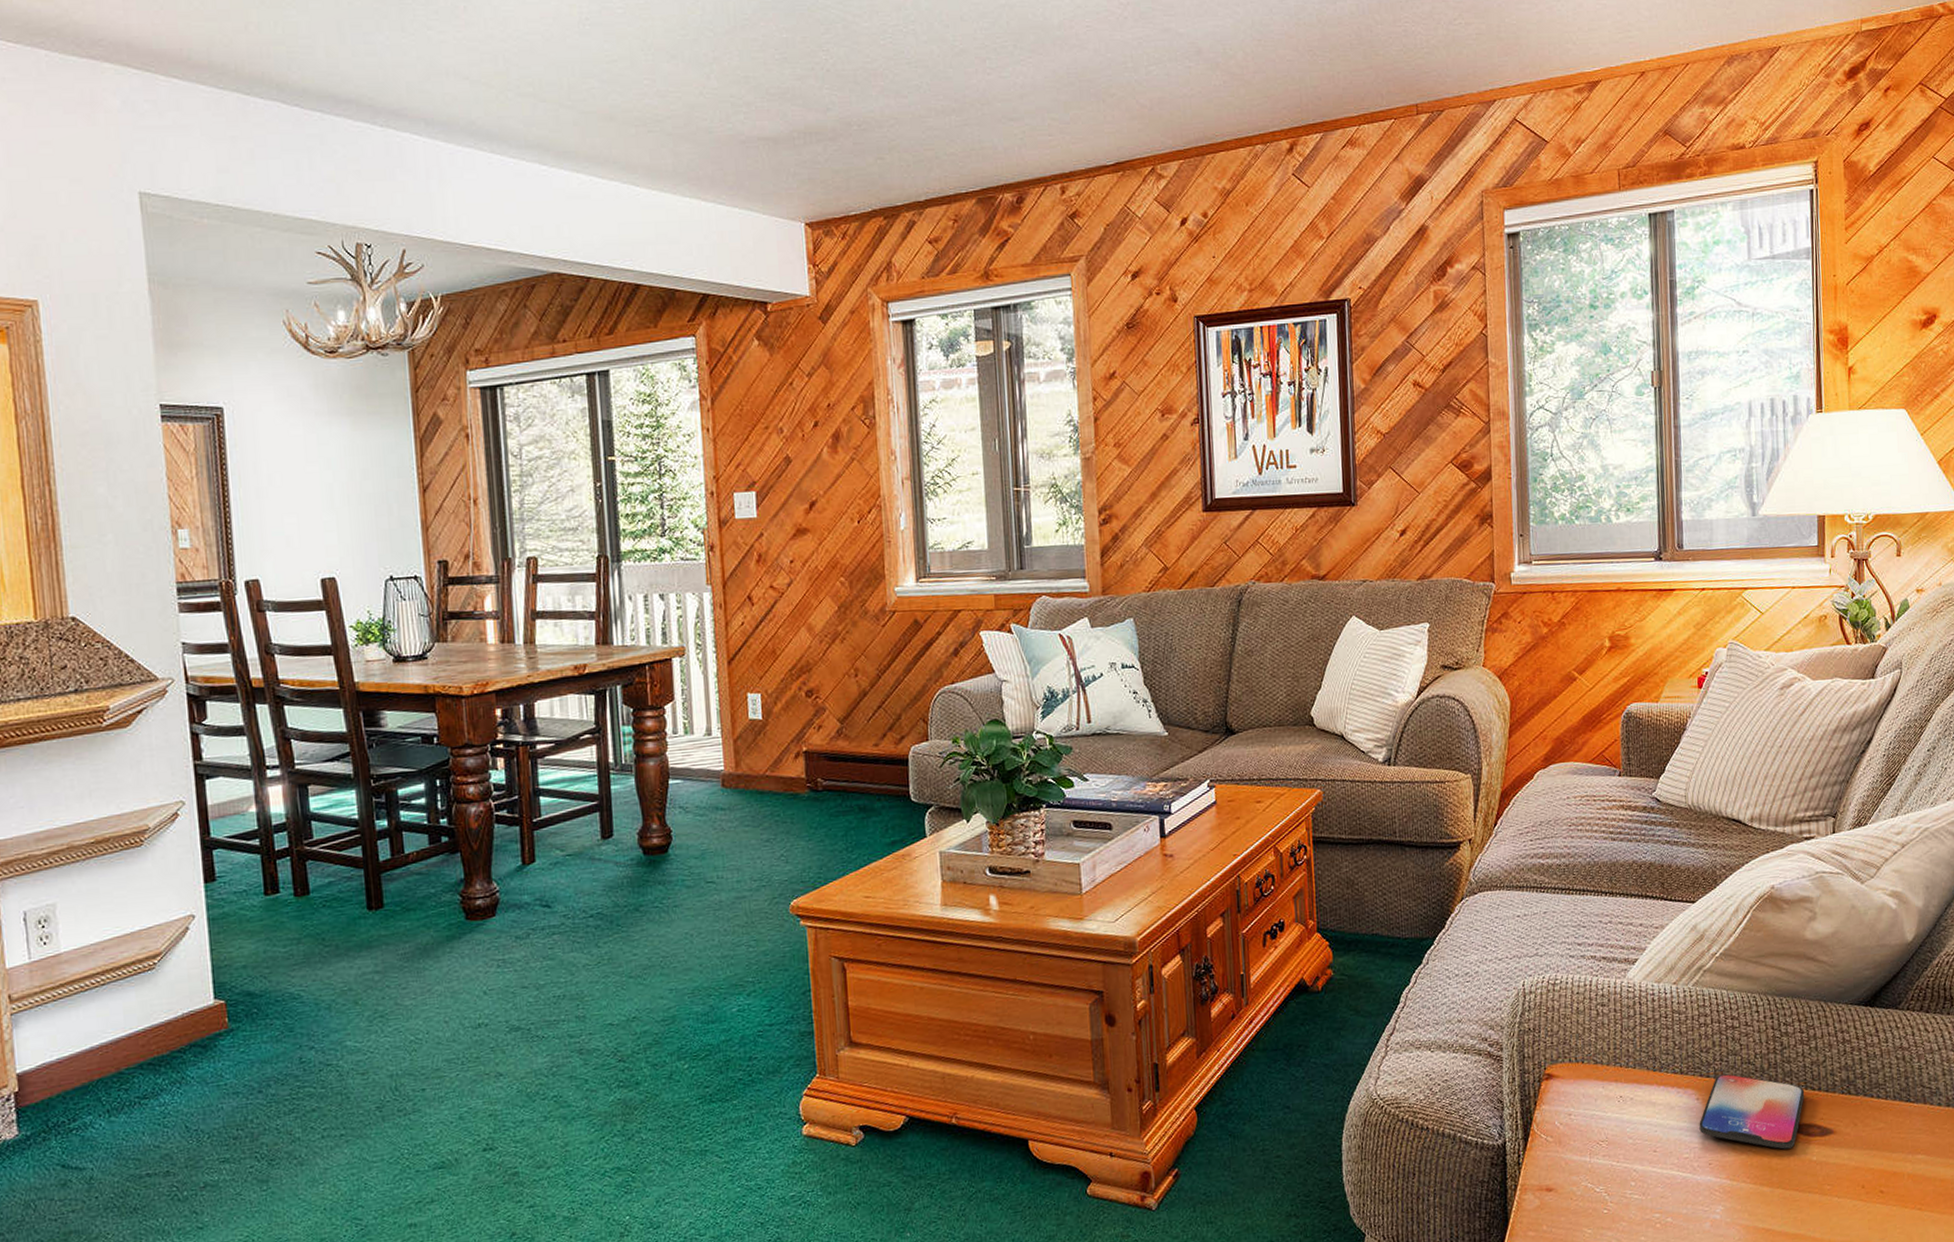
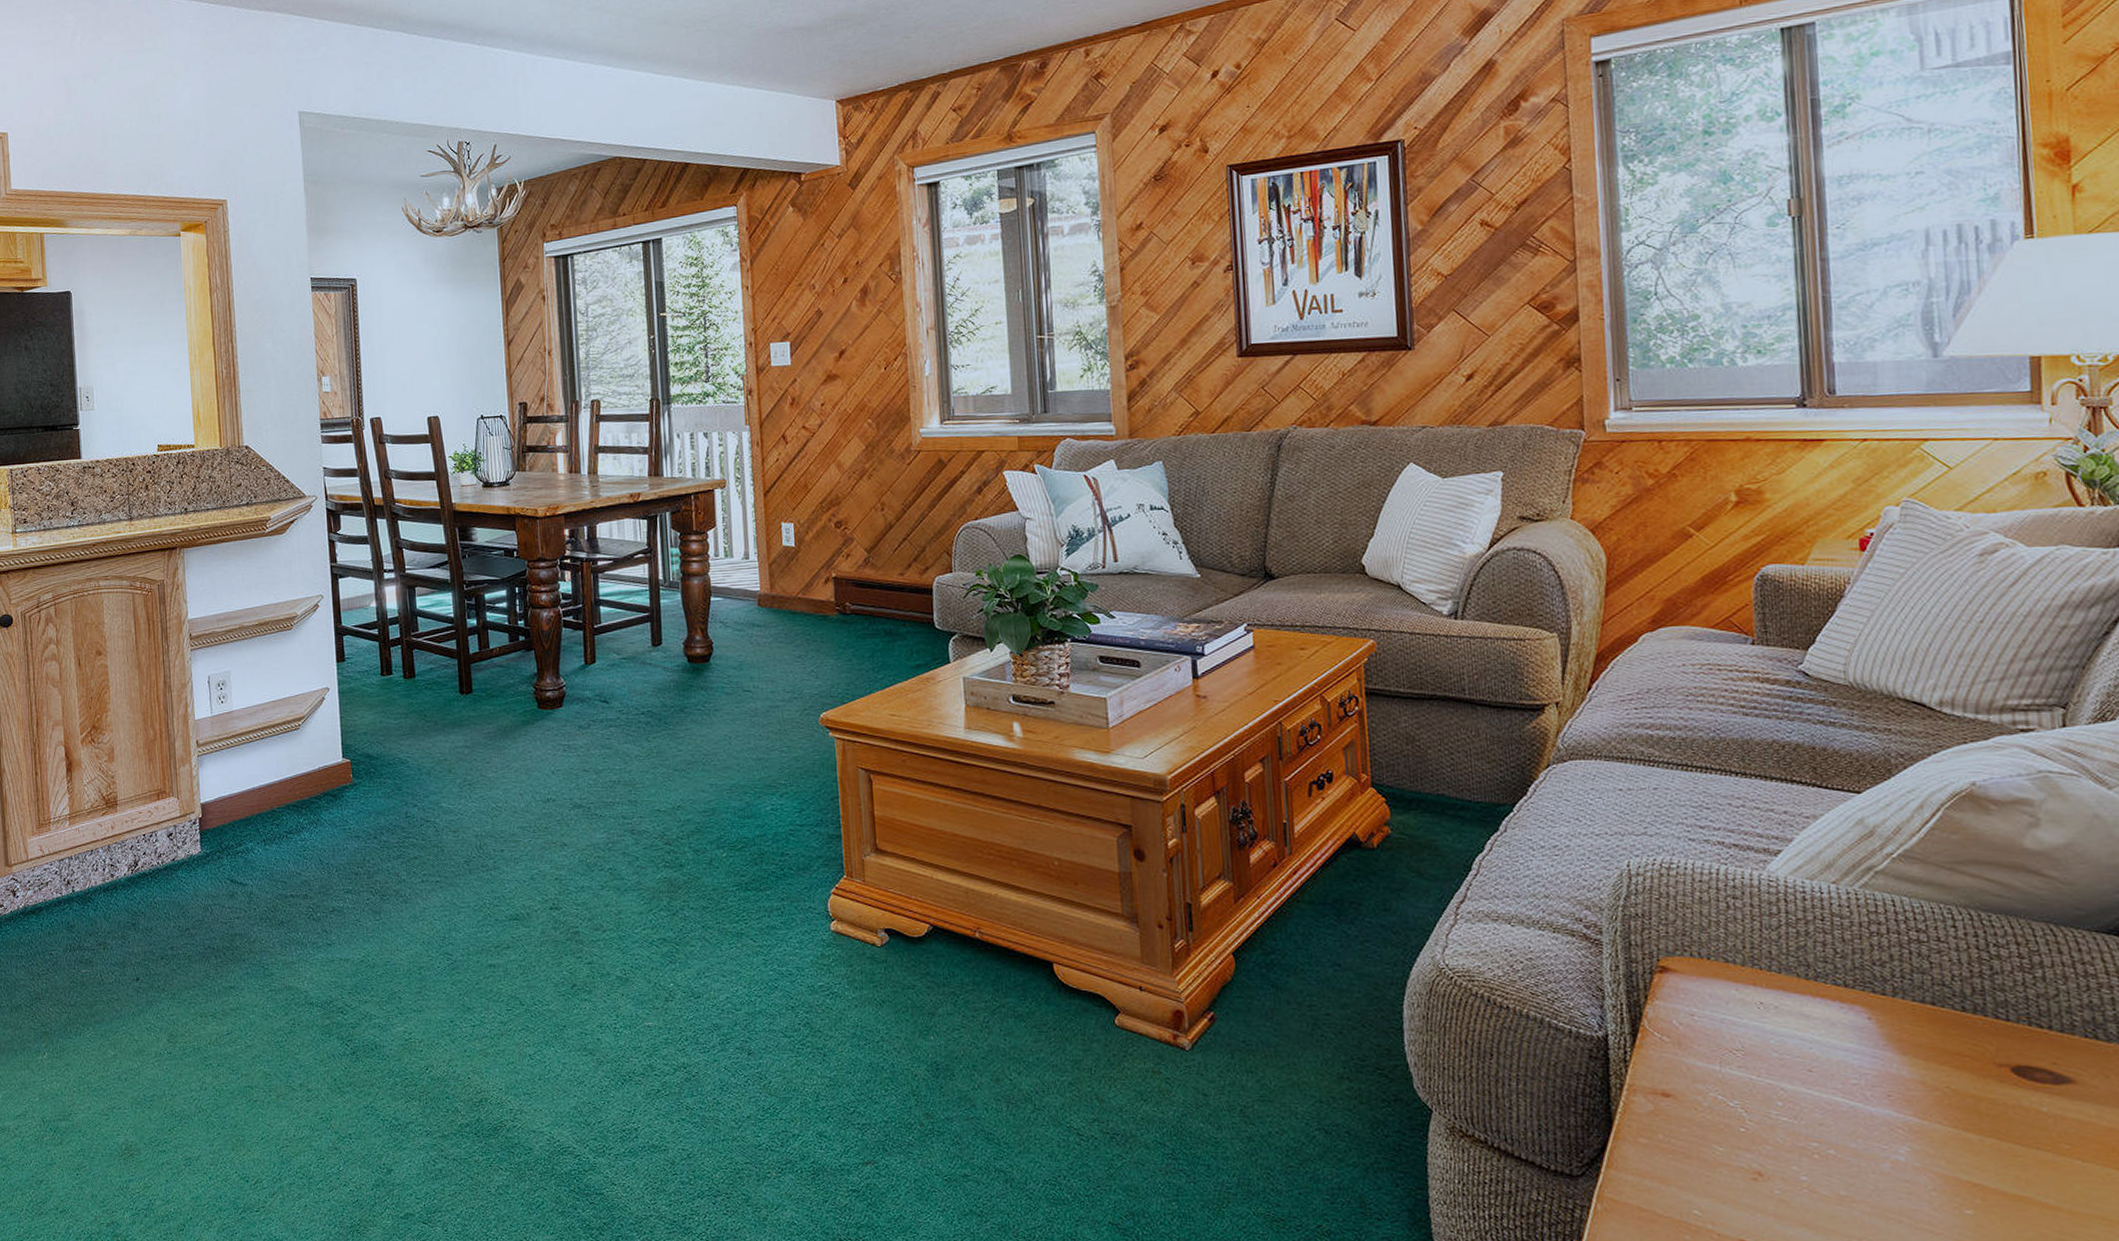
smartphone: present [1699,1074,1805,1149] -> none [1872,994,2028,1093]

